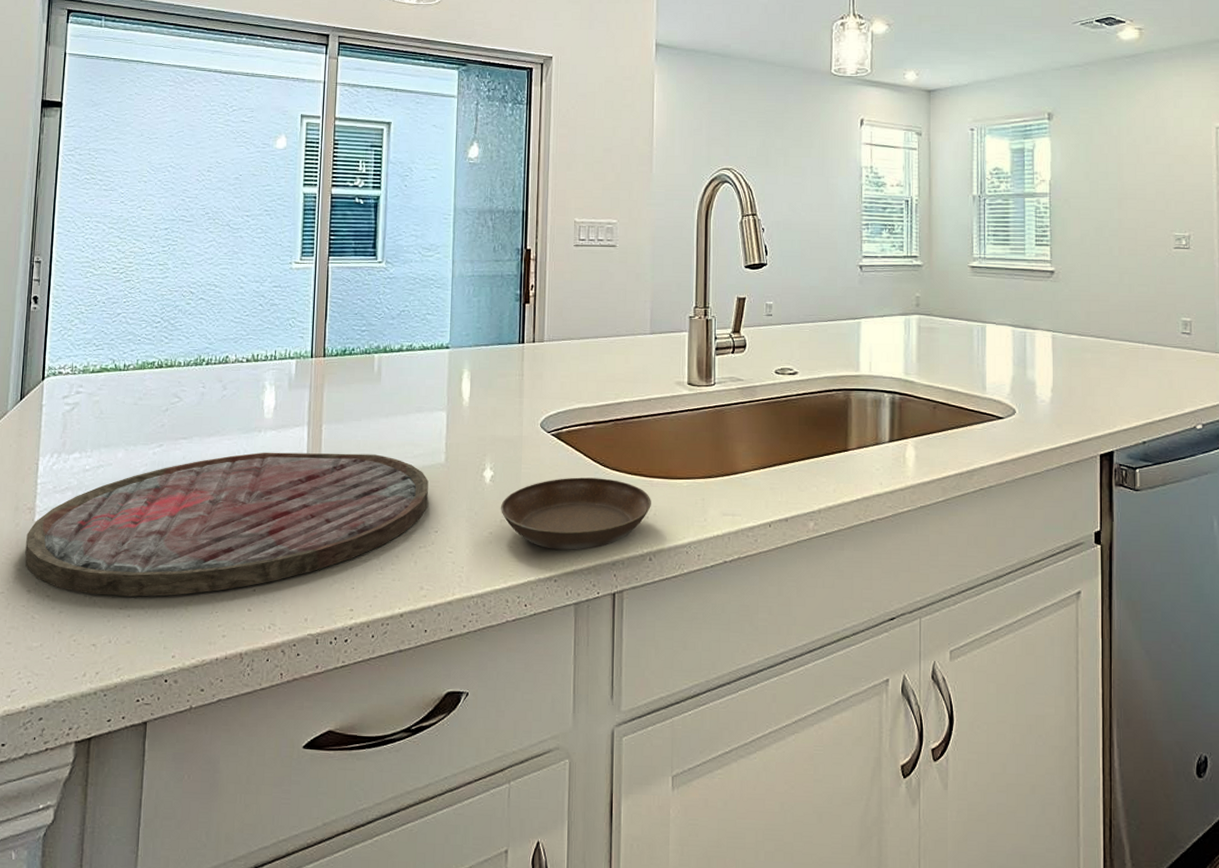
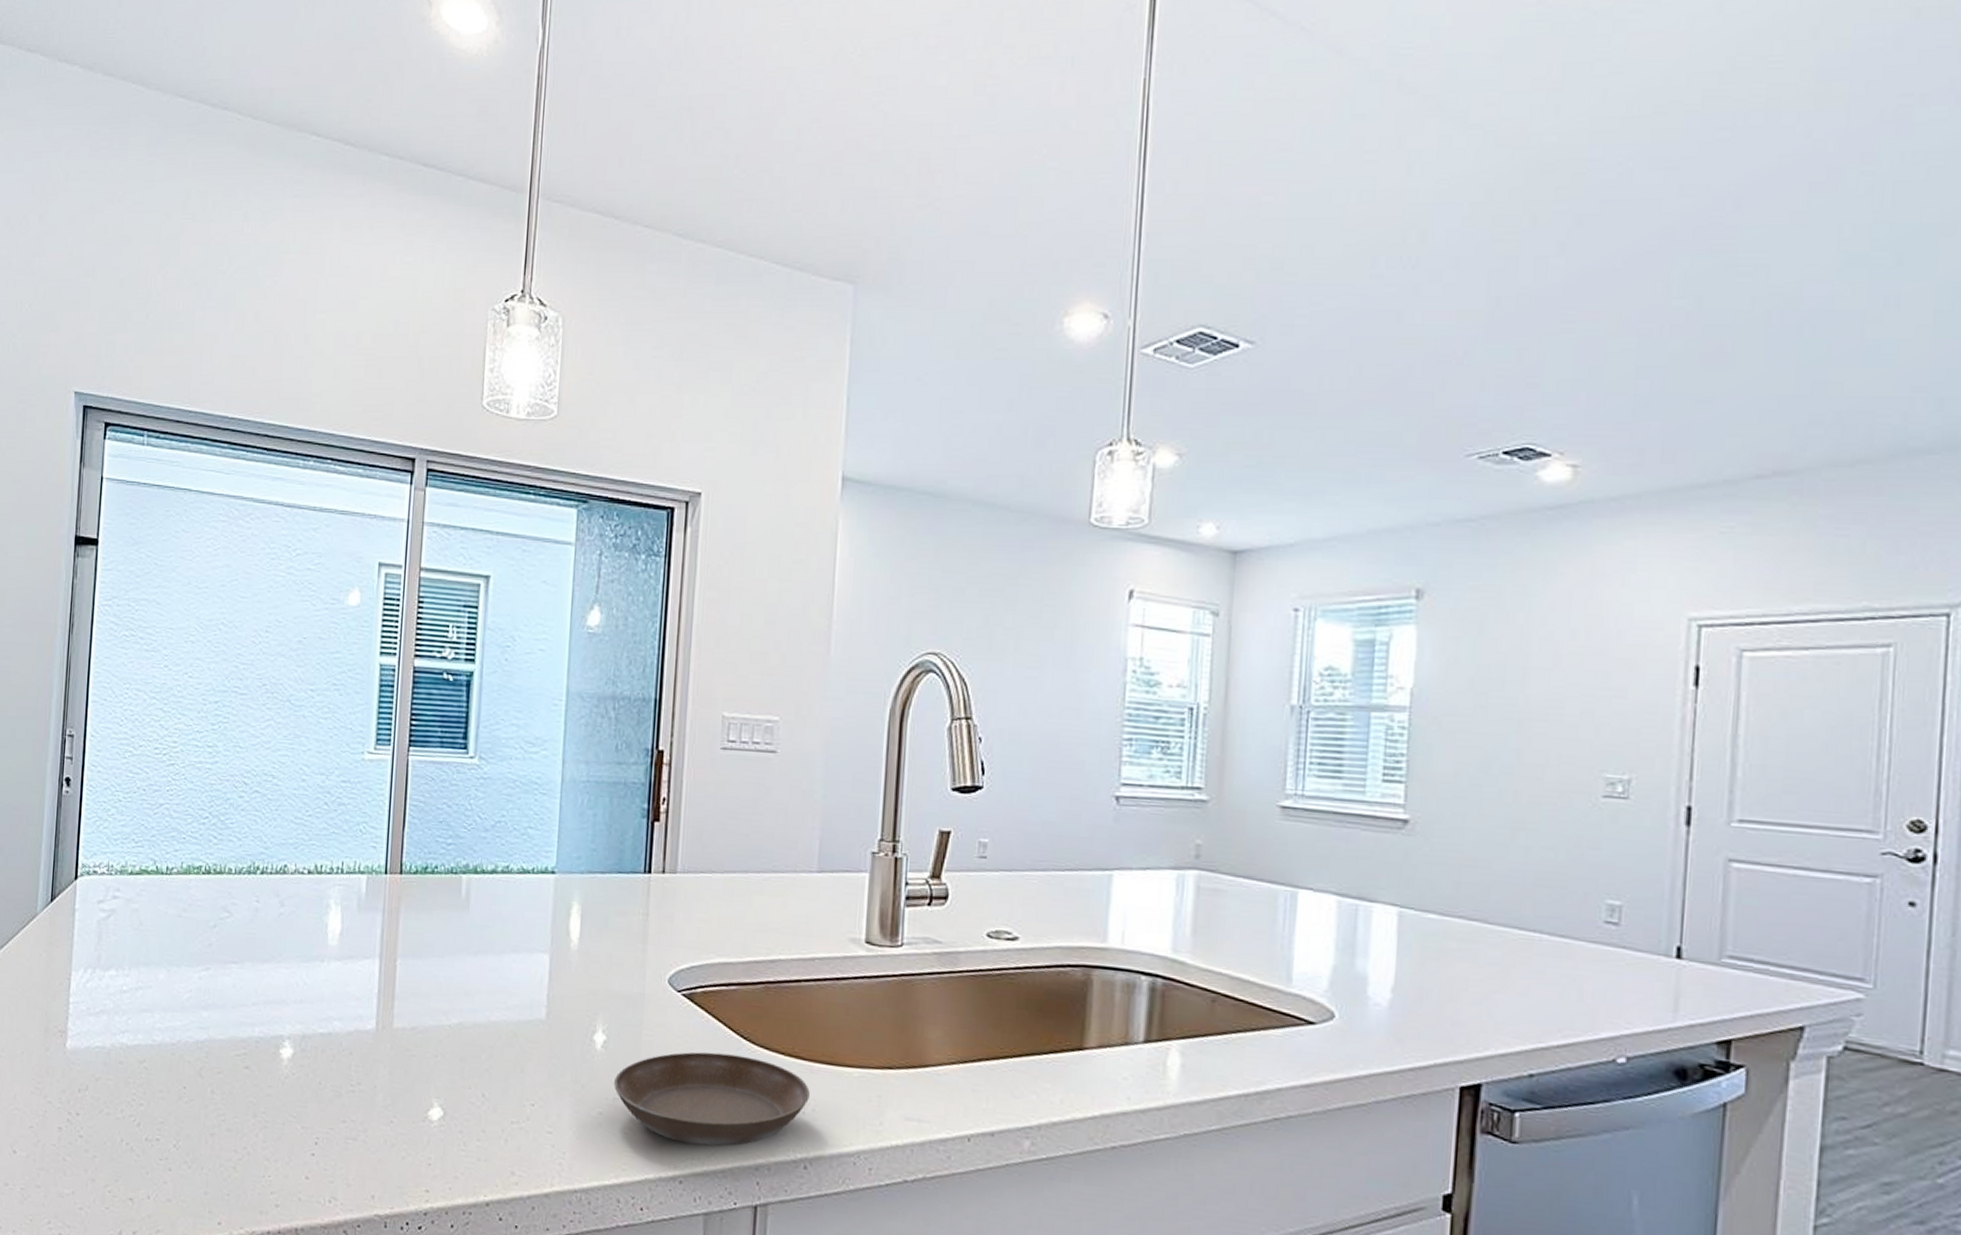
cutting board: present [25,452,428,597] -> none [56,986,525,1151]

